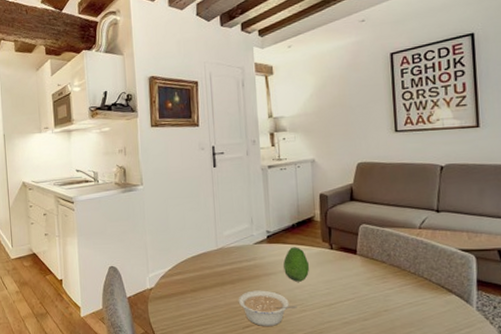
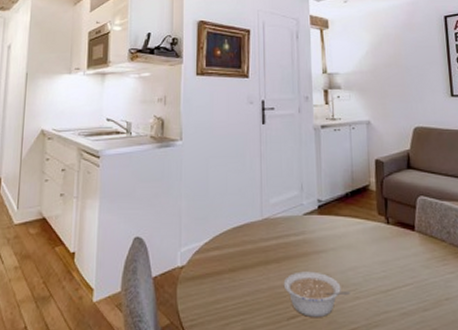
fruit: present [283,247,310,282] -> none [336,220,365,262]

